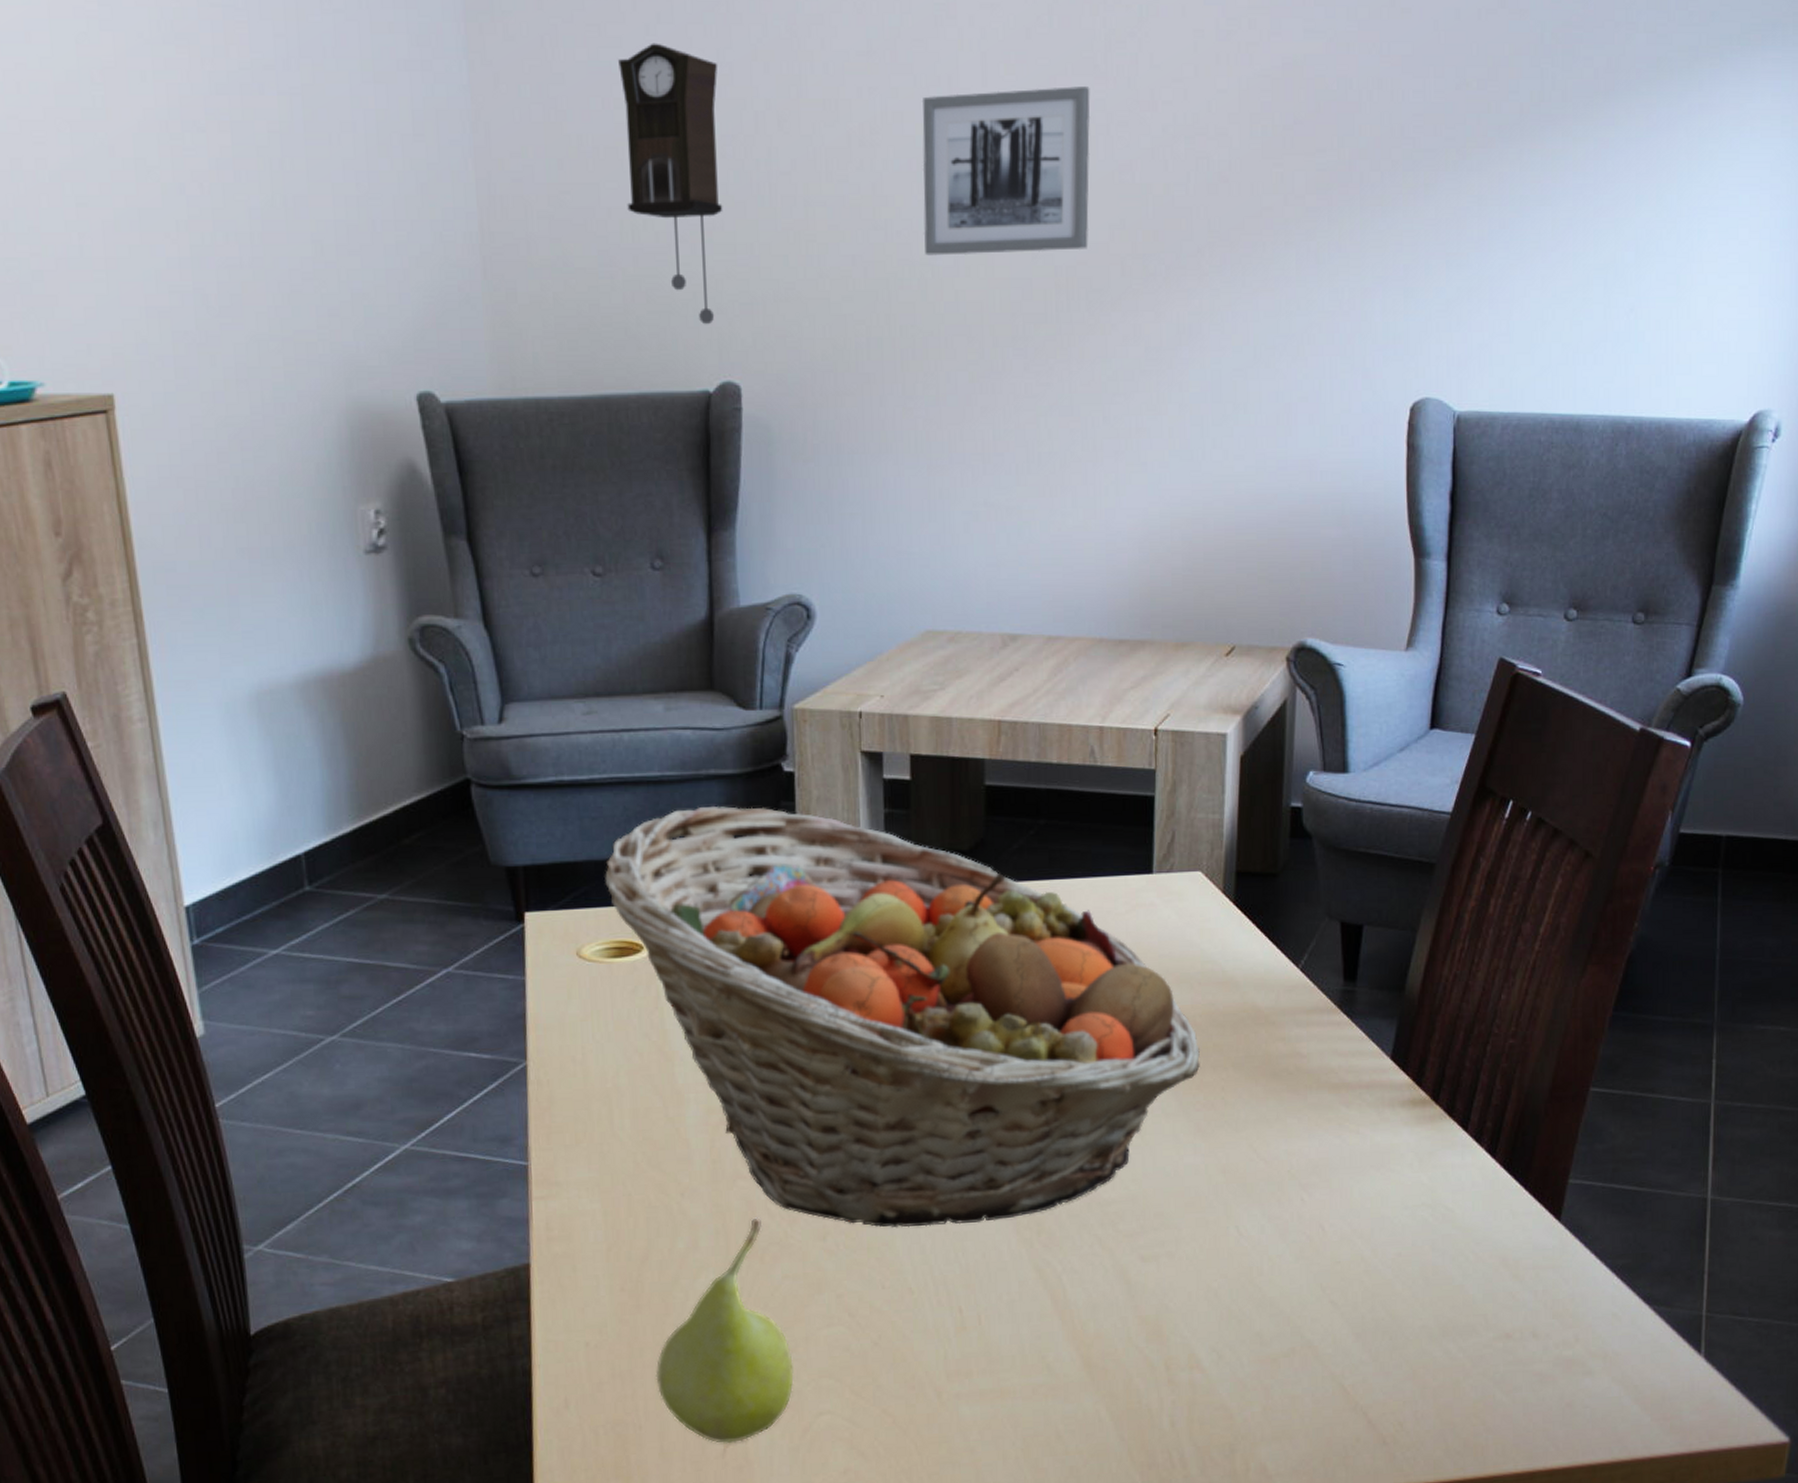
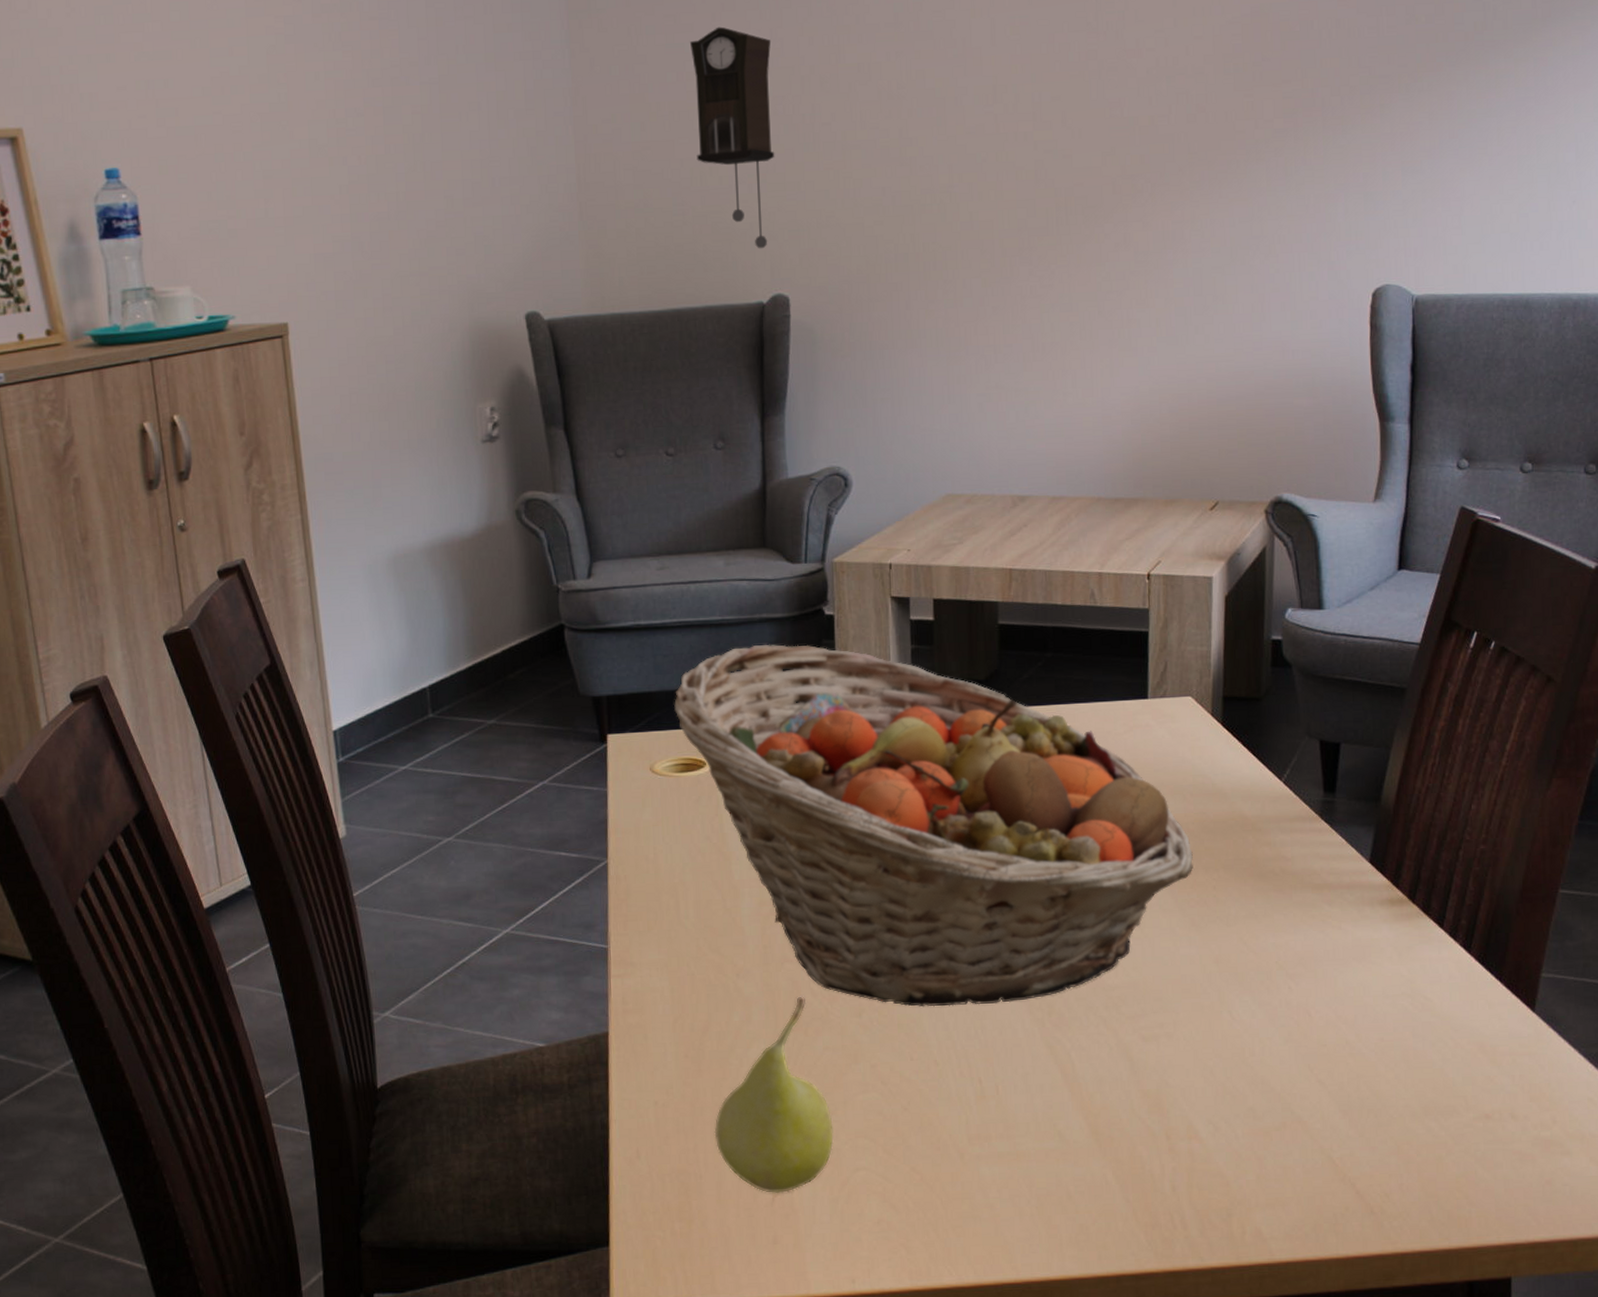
wall art: present [921,86,1091,256] -> none [940,40,1085,185]

